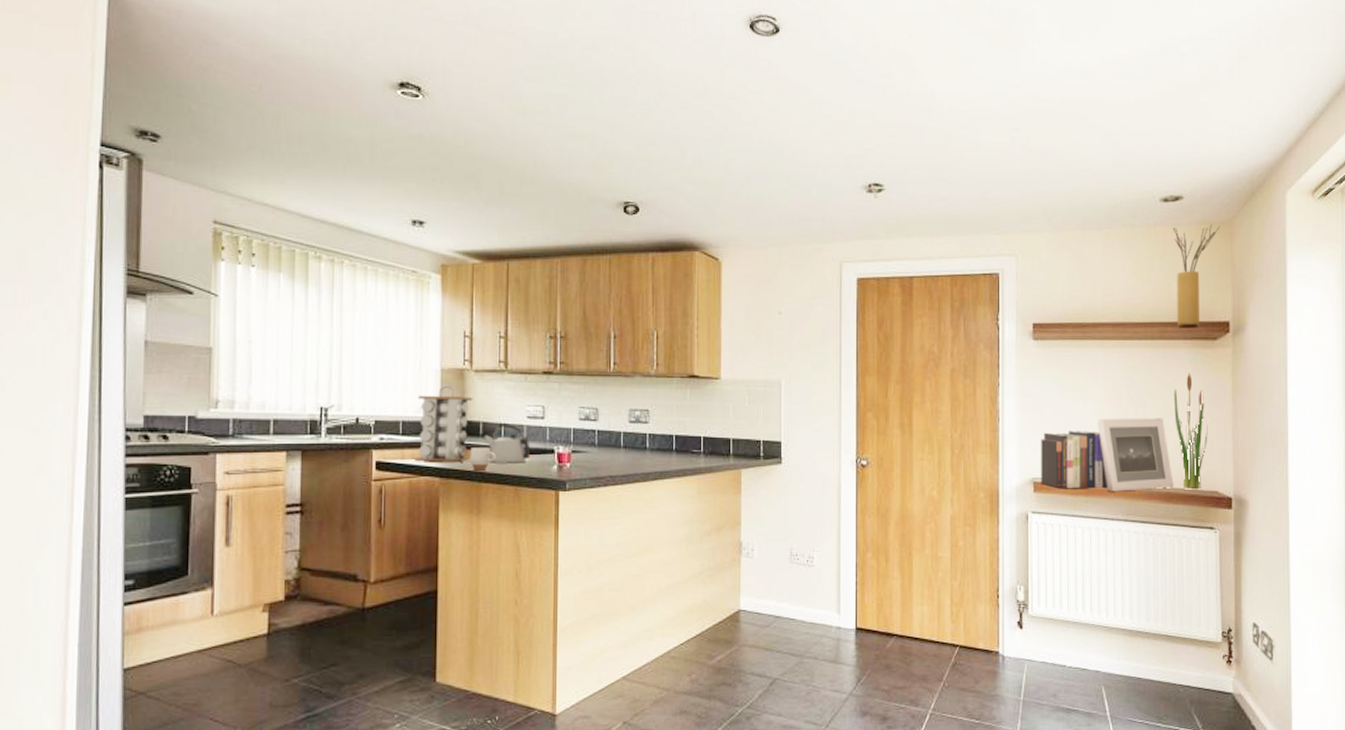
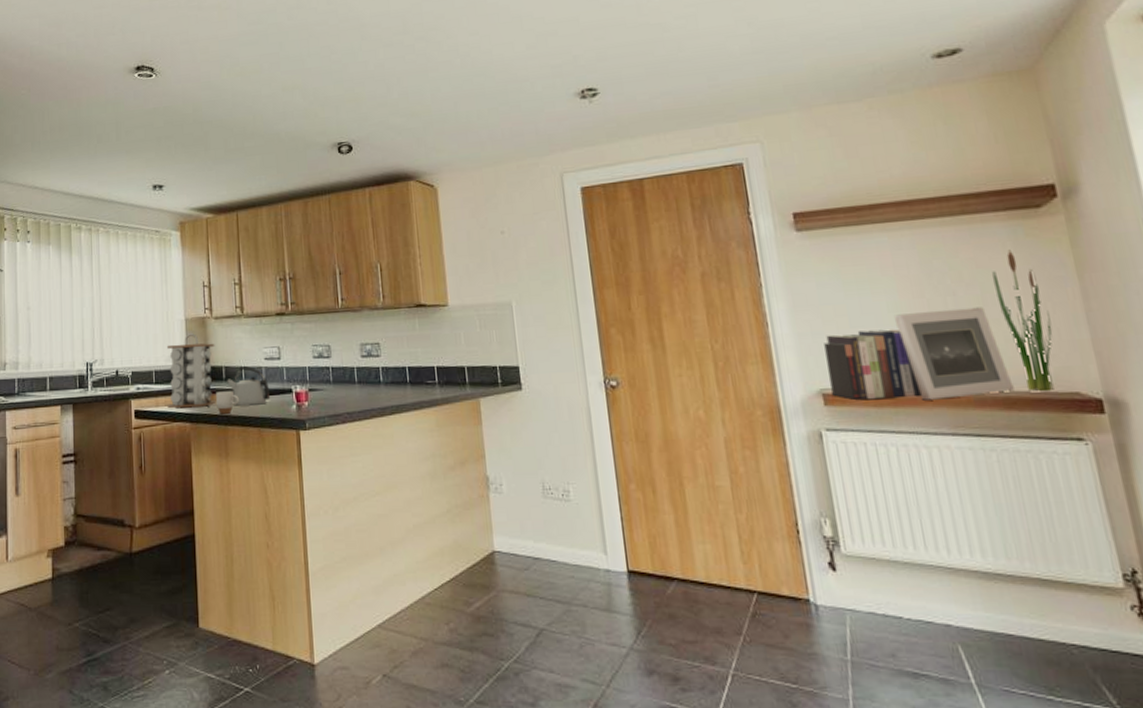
vase: present [1173,224,1220,329] -> none [955,74,1020,200]

